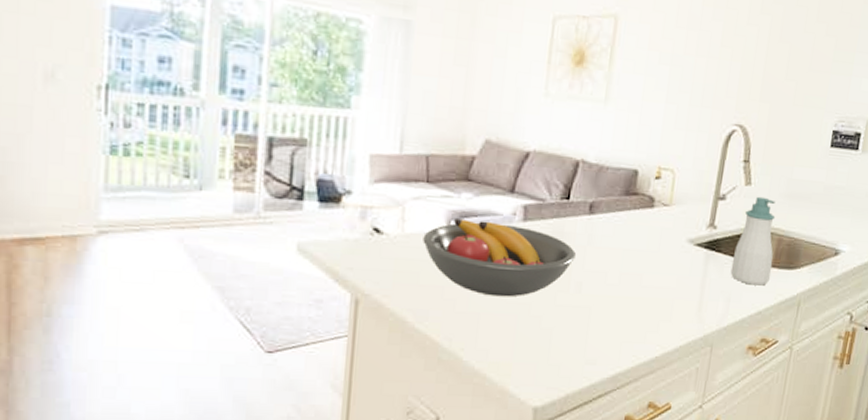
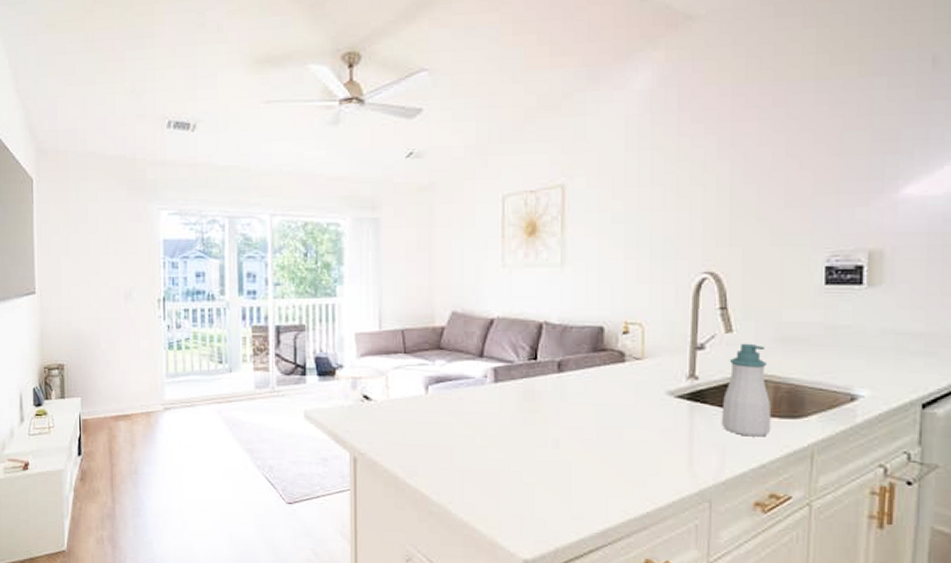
fruit bowl: present [423,217,576,297] -> none [406,382,549,454]

